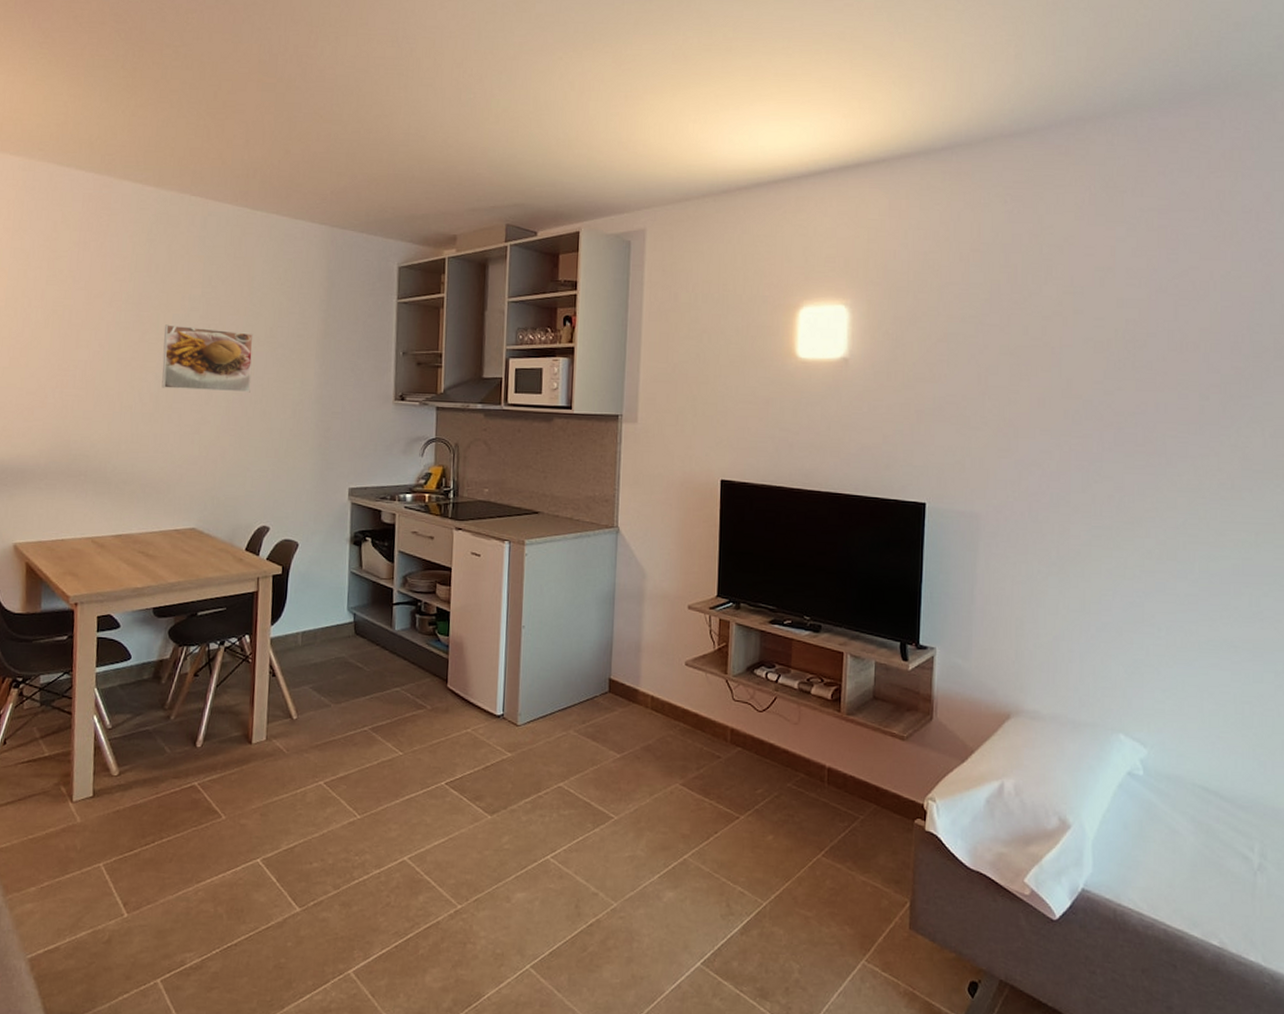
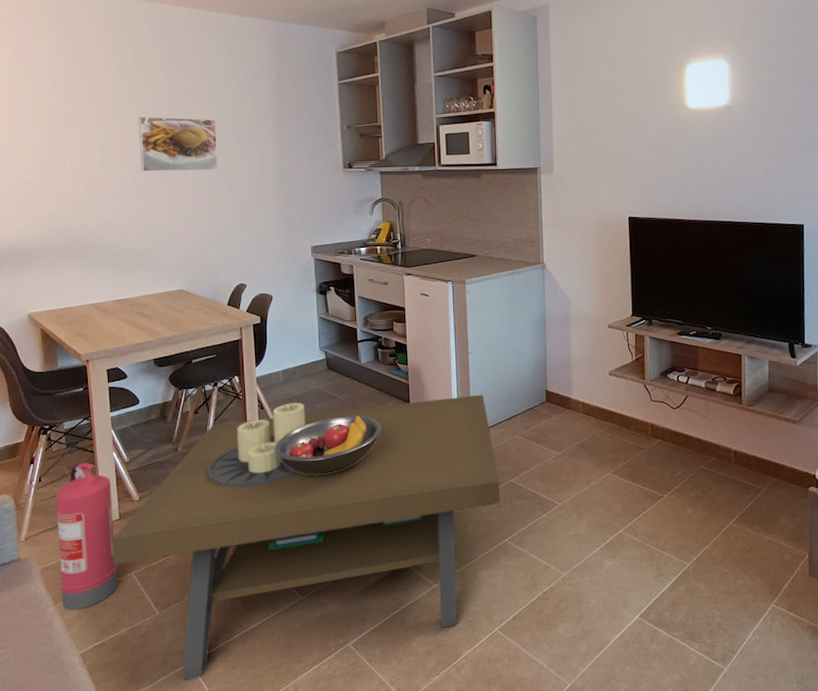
fire extinguisher: none [14,726,88,904] -> present [56,463,118,610]
coffee table: none [79,671,546,1002] -> present [111,394,500,681]
fruit bowl: none [282,690,412,761] -> present [273,413,382,475]

